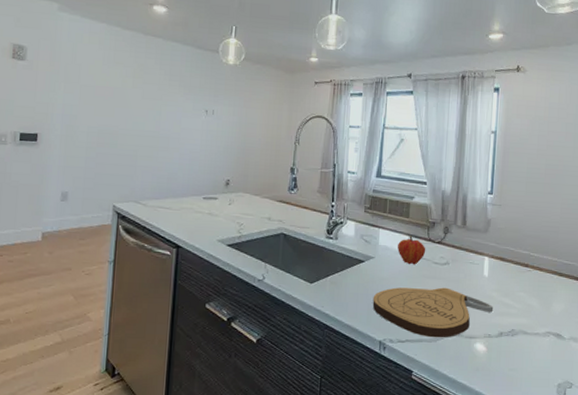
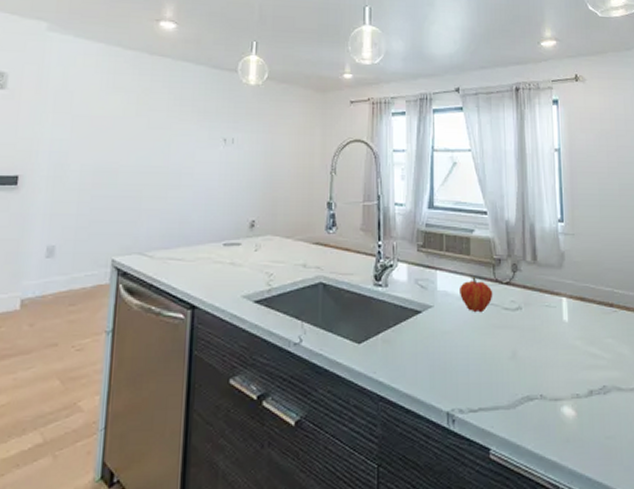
cutting board: present [372,287,494,338] -> none [435,338,579,404]

